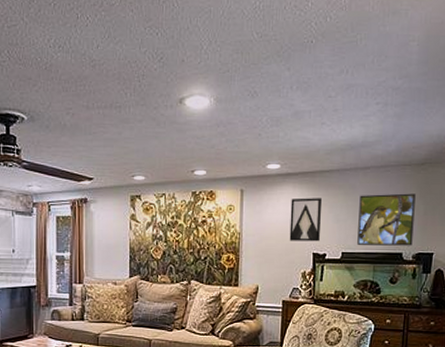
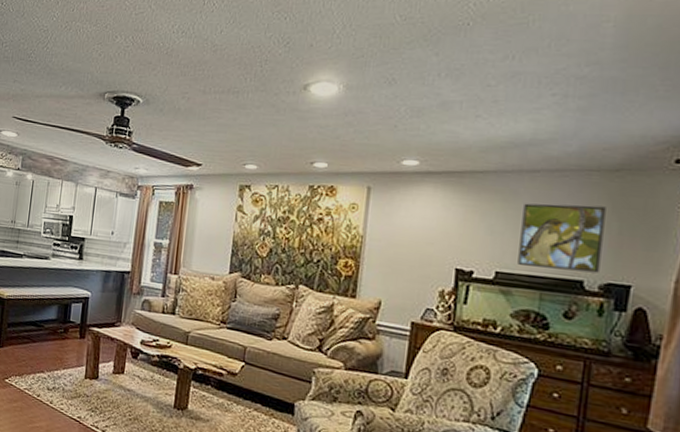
wall art: present [289,198,323,242] -> none [425,201,473,255]

